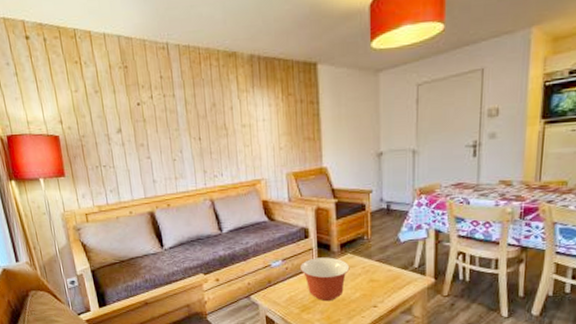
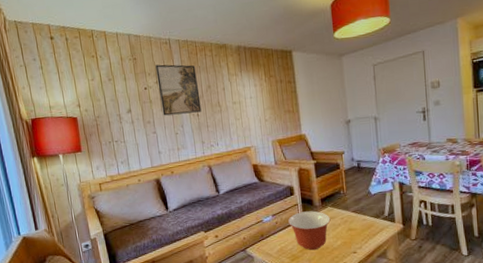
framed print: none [150,75,204,138] -> present [155,64,202,116]

